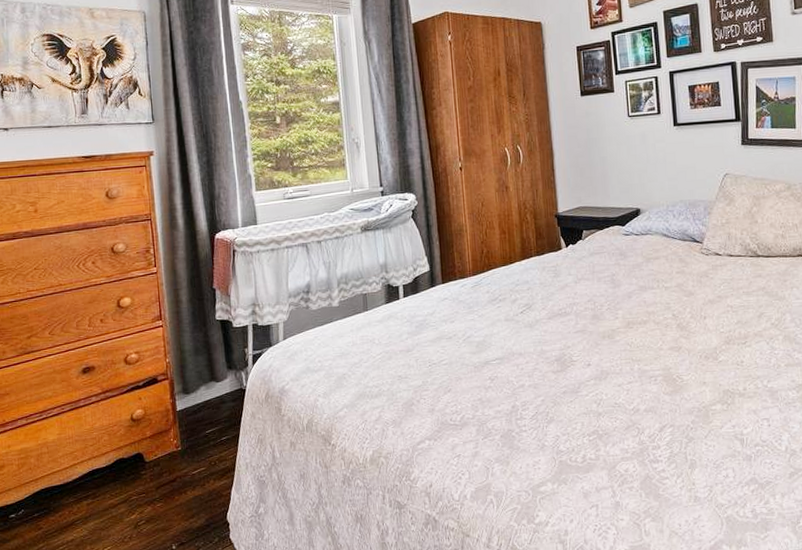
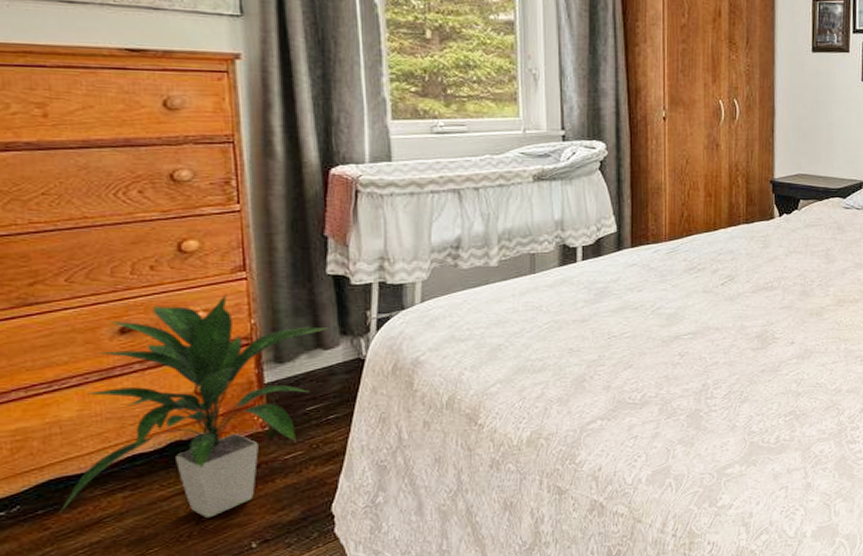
indoor plant: none [48,339,219,523] -> present [59,294,328,518]

